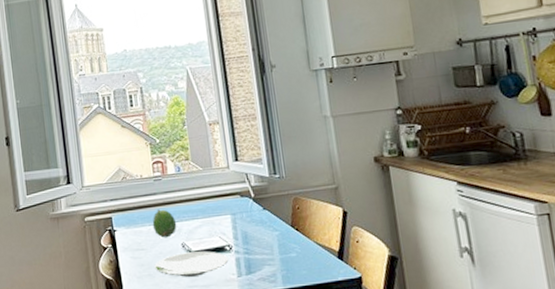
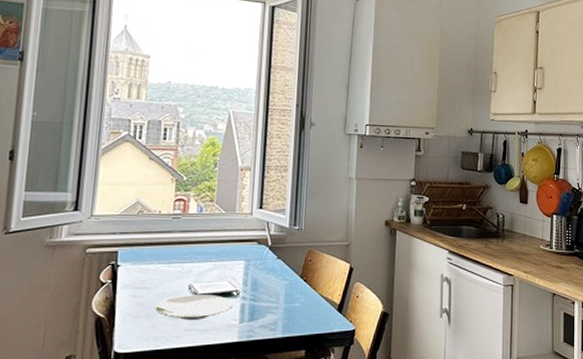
fruit: present [152,209,177,238] -> none [161,248,188,278]

